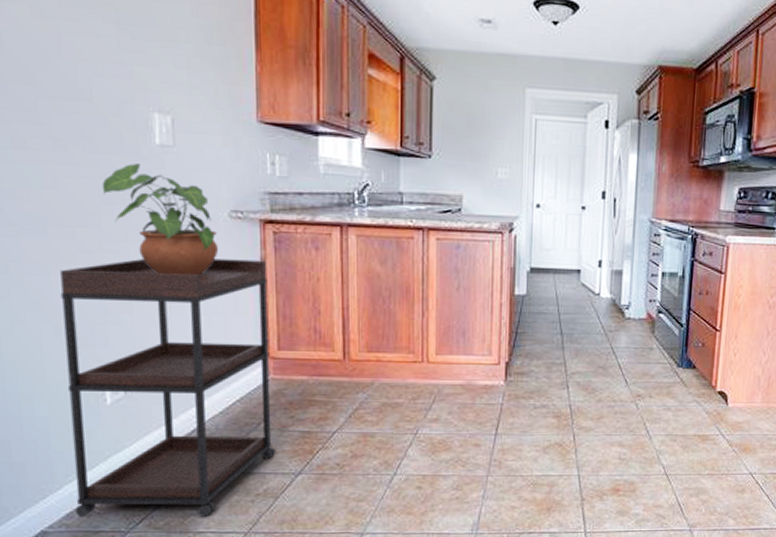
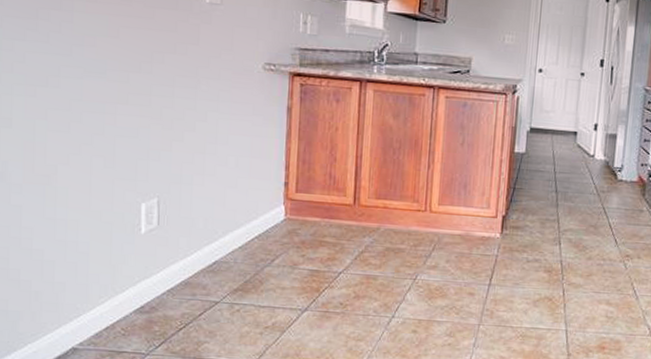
shelving unit: present [60,259,275,517] -> none [103,103,292,345]
potted plant: present [102,164,219,276] -> none [157,18,252,121]

